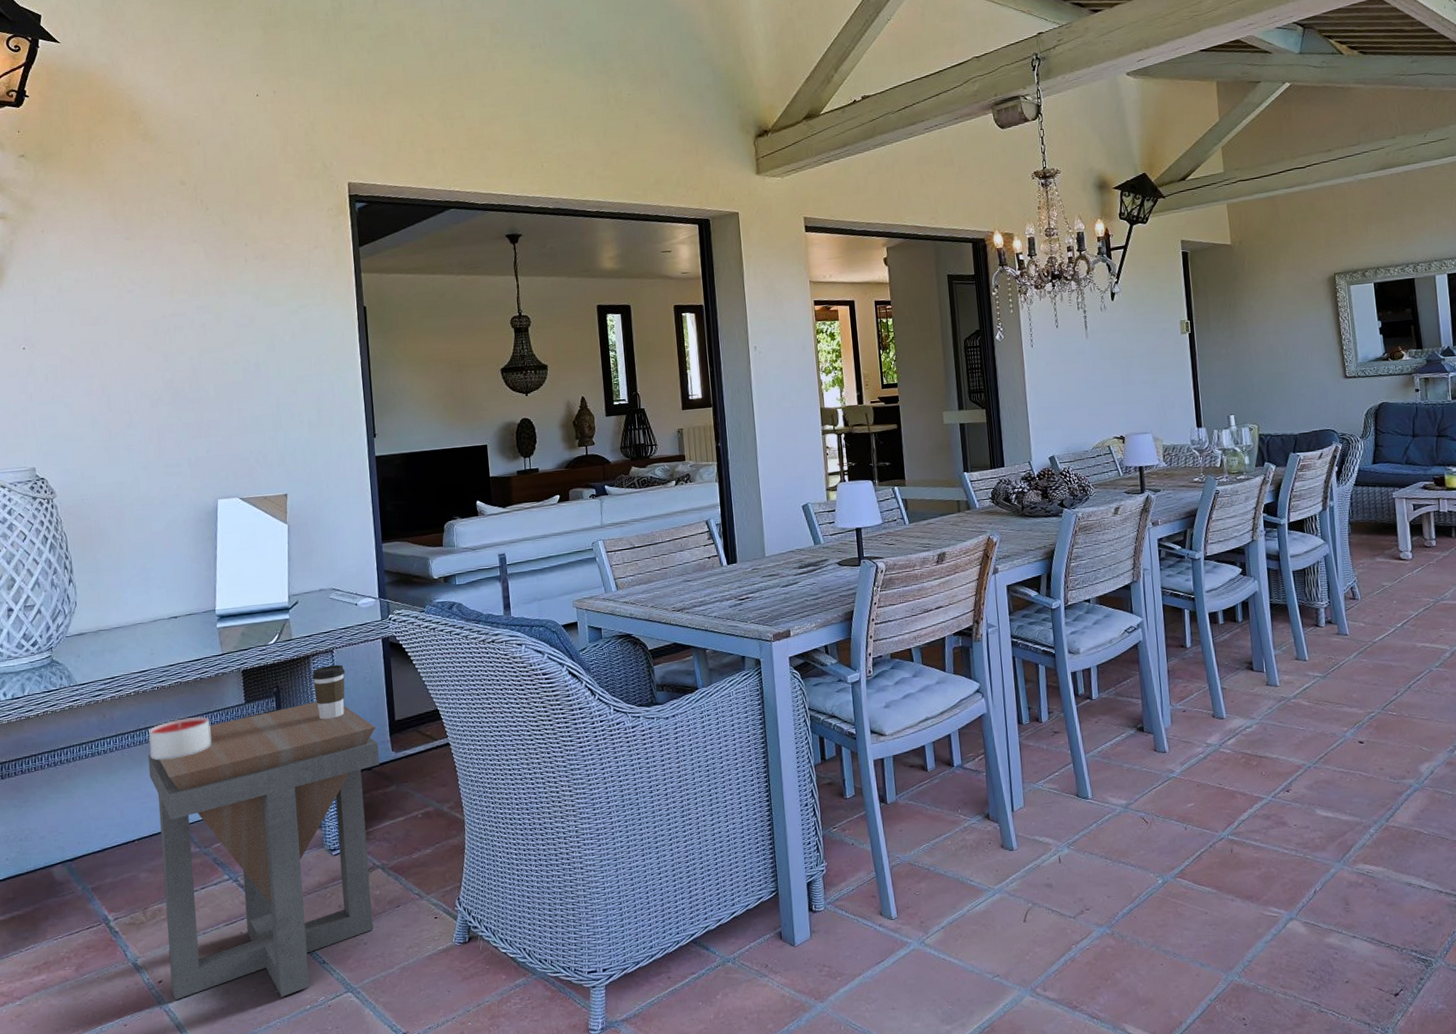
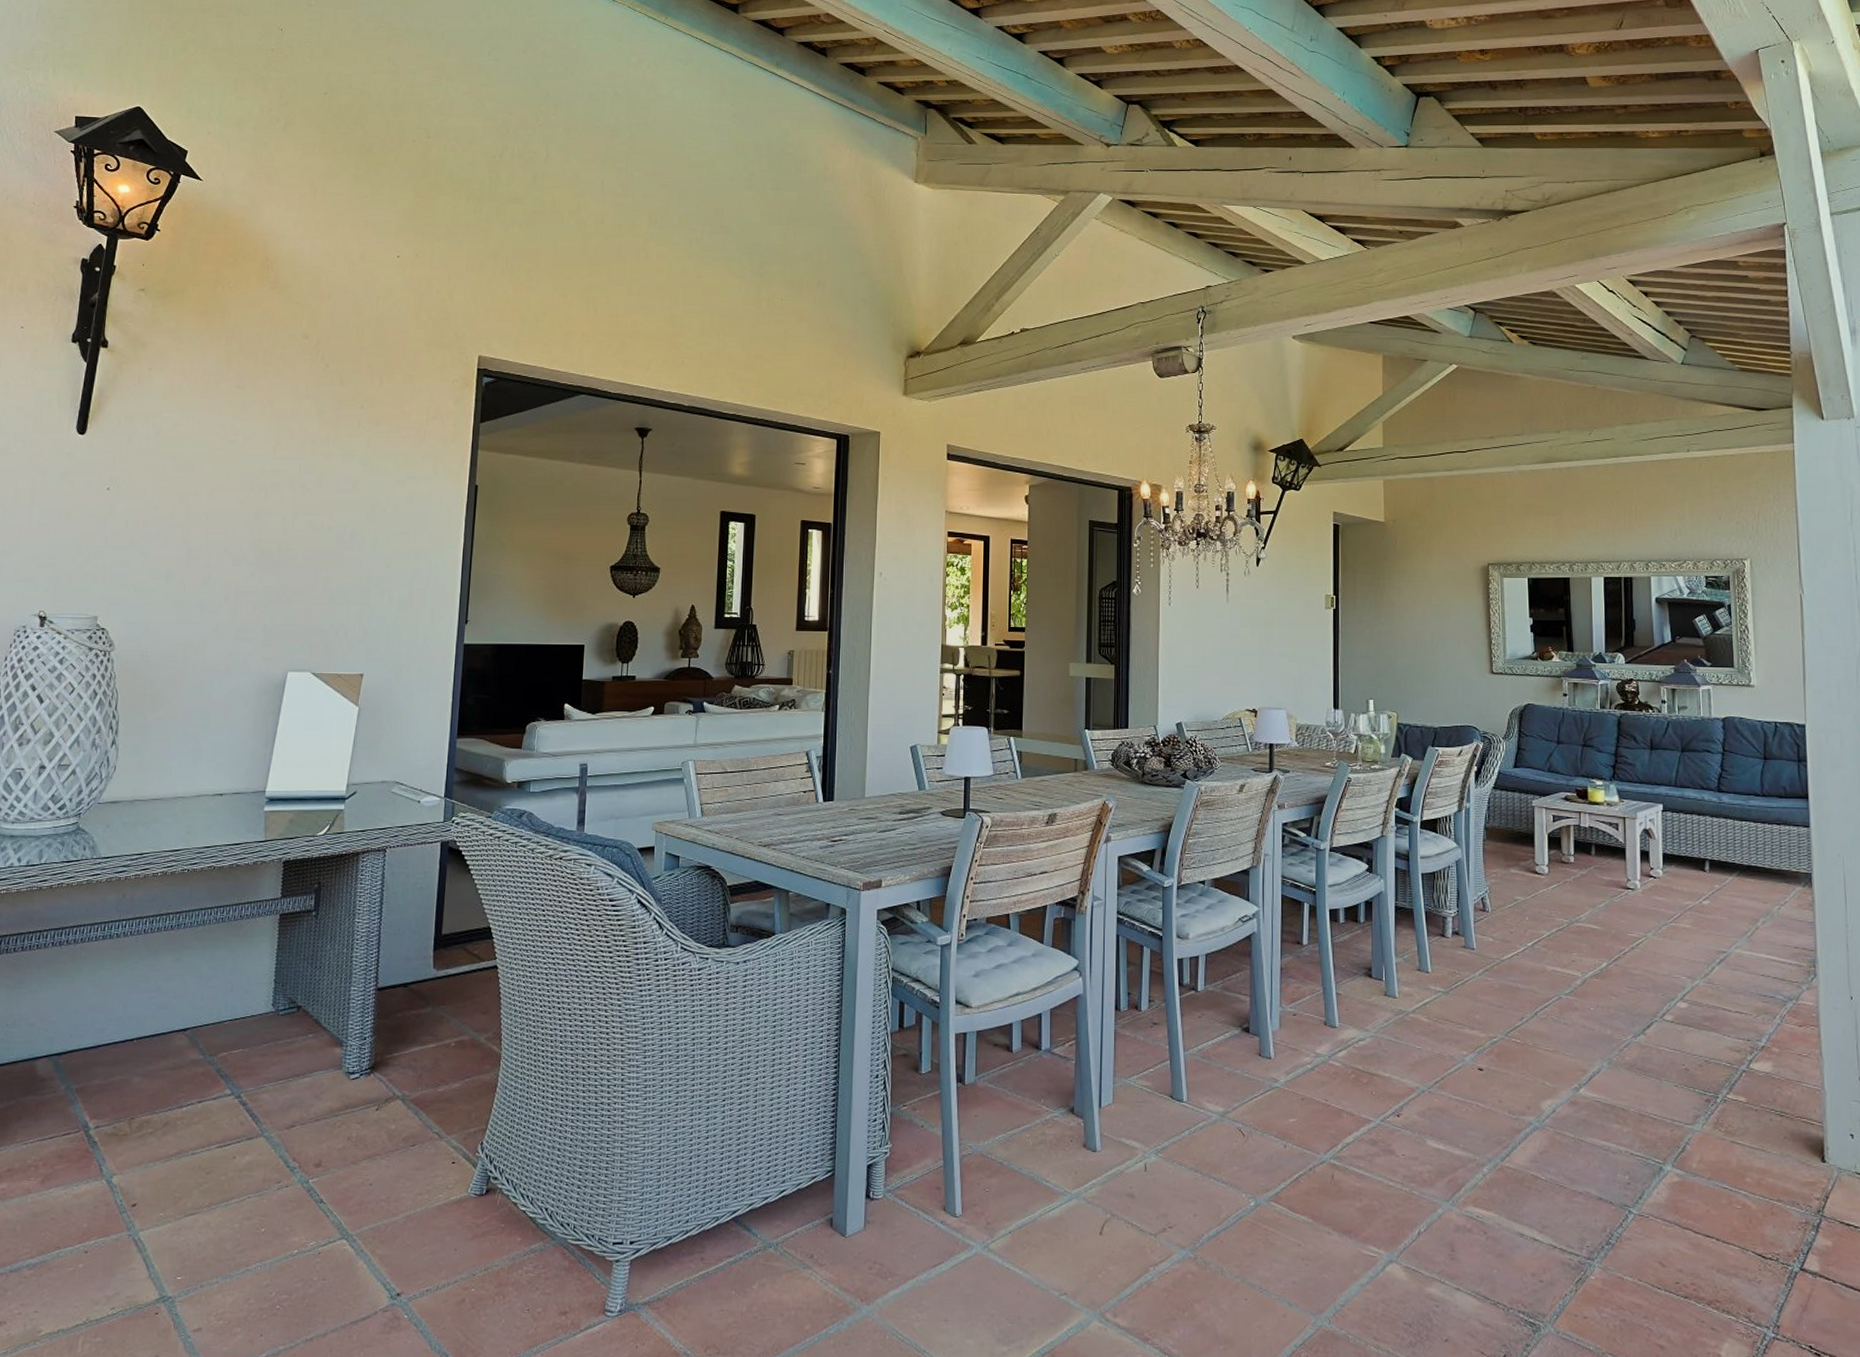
side table: present [148,701,380,1001] -> none [145,904,419,1237]
candle: present [148,716,211,760] -> none [168,906,239,951]
coffee cup: present [312,664,345,720] -> none [358,865,396,925]

